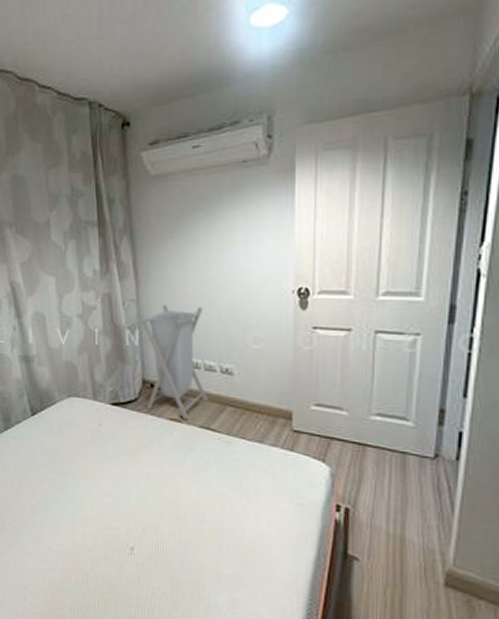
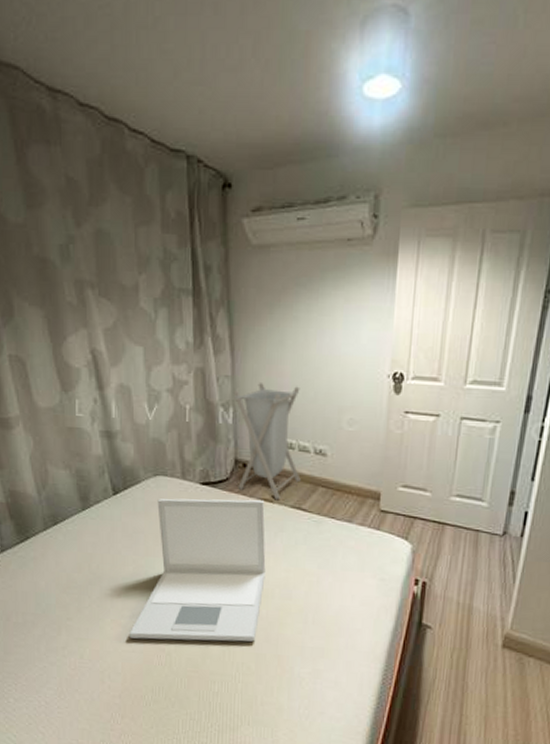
laptop: none [48,419,177,565] -> present [128,498,266,642]

